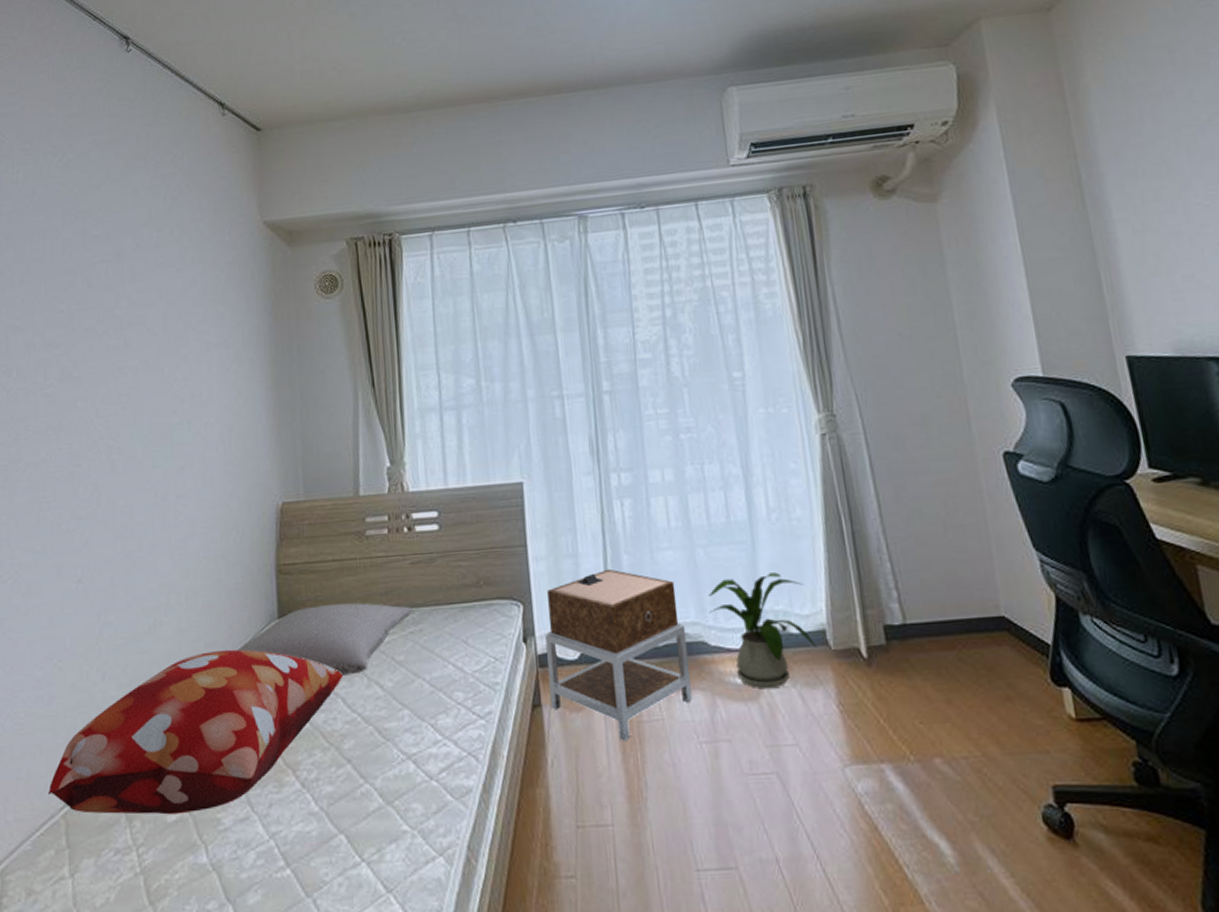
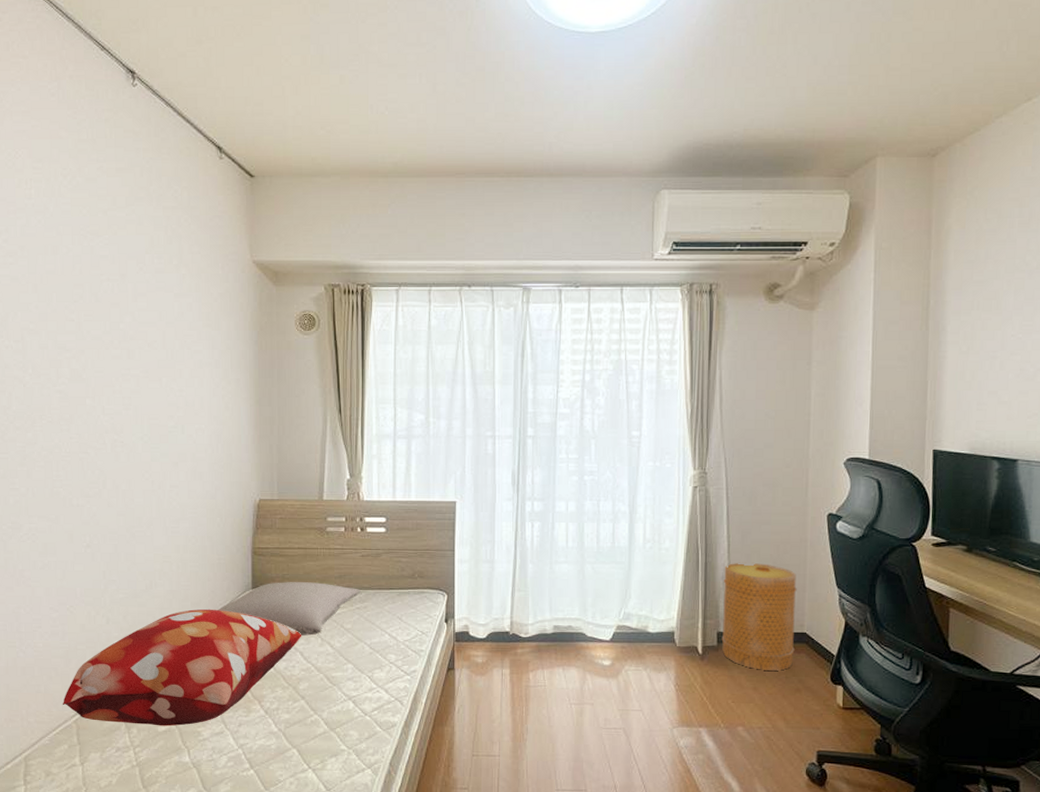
nightstand: present [545,568,692,742] -> none [461,573,570,699]
house plant: present [708,572,817,689] -> none [589,587,666,670]
basket: none [878,526,995,674] -> present [721,563,797,671]

